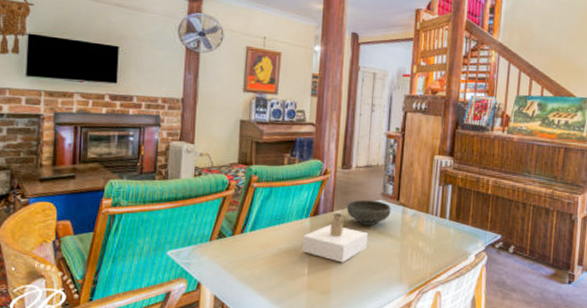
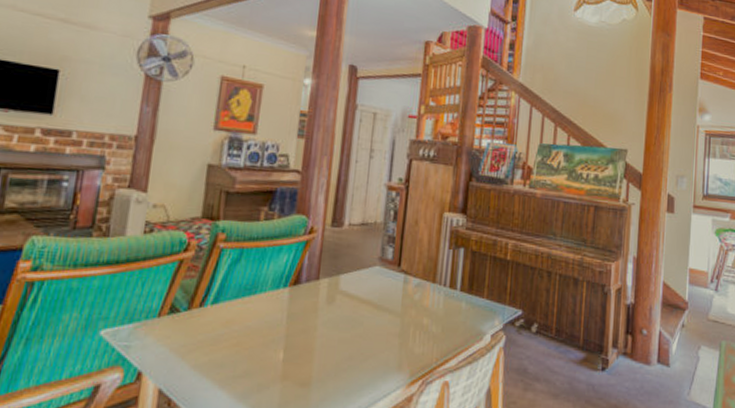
vase: present [301,213,368,263] -> none [276,281,361,345]
bowl: present [347,199,391,226] -> none [336,265,391,298]

